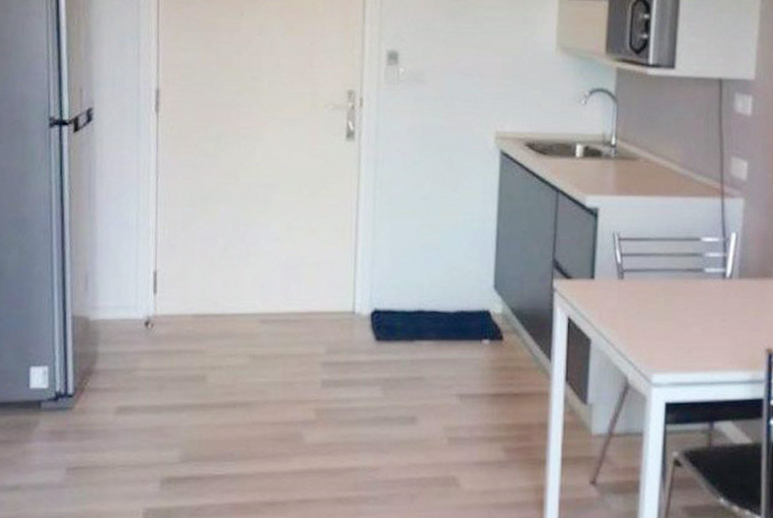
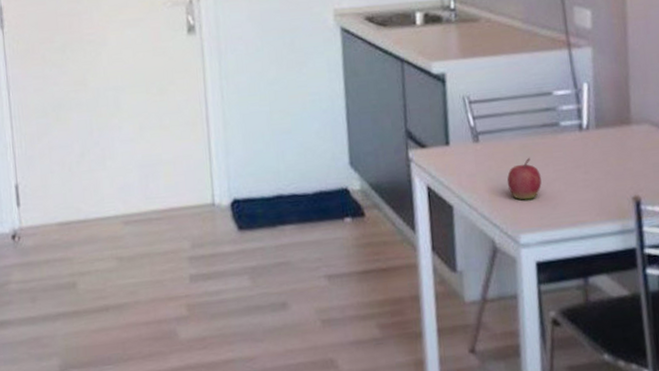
apple: none [646,300,680,341] -> present [507,158,542,200]

